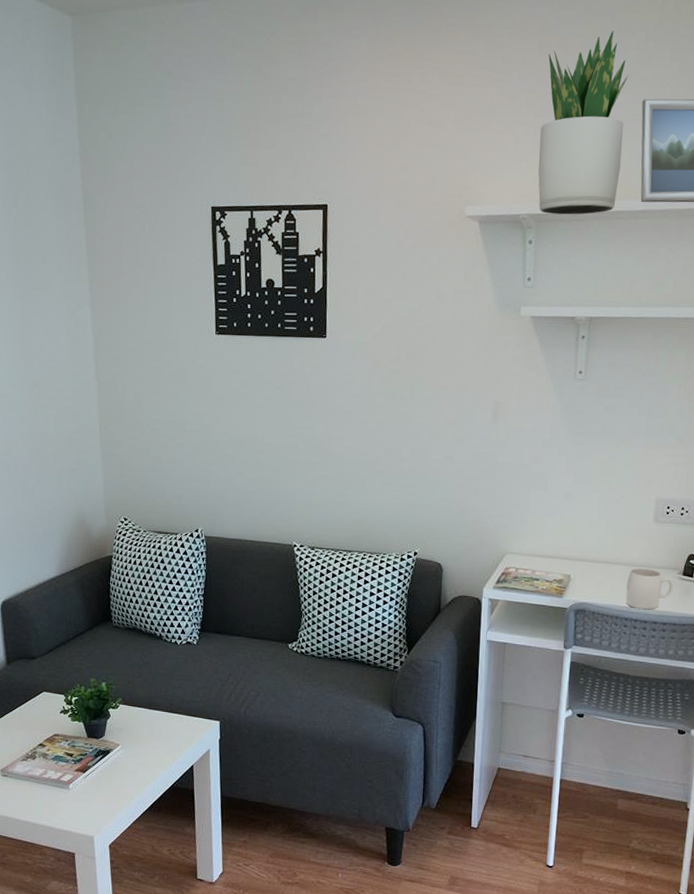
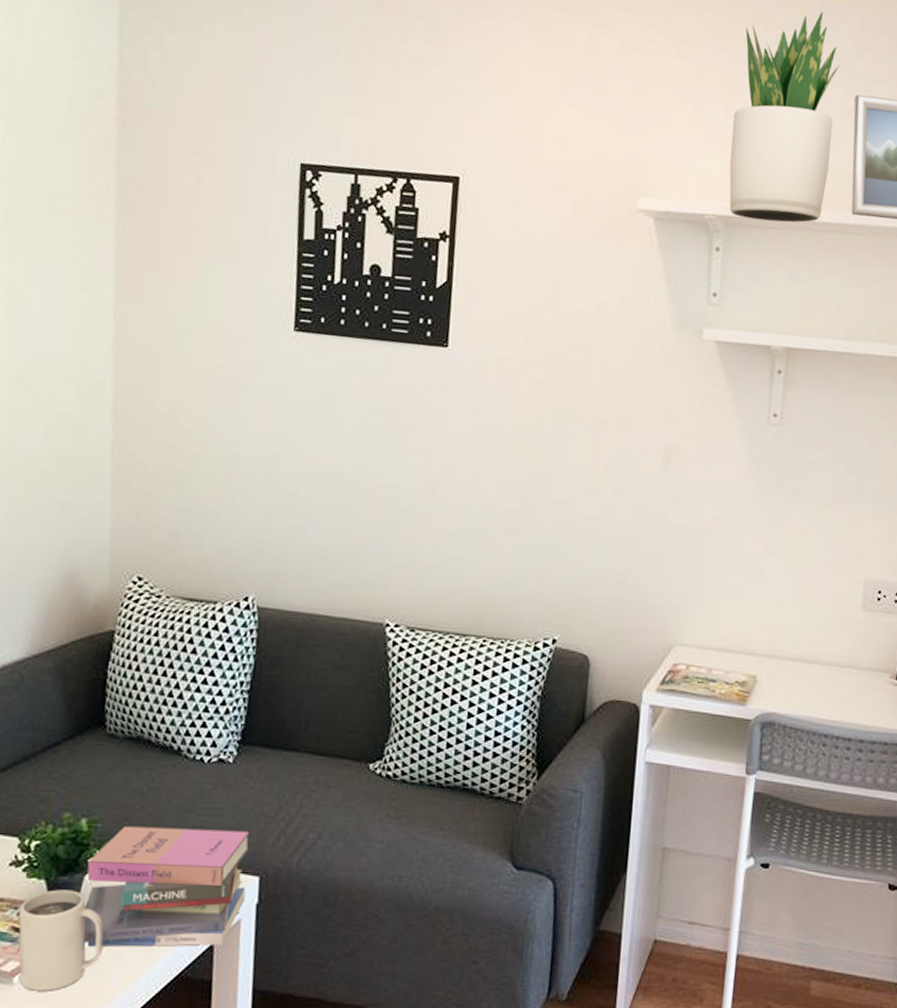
mug: none [69,729,123,794] -> present [18,889,104,991]
books: none [109,687,212,767] -> present [83,826,251,947]
mug: present [626,567,674,610] -> none [825,668,885,724]

